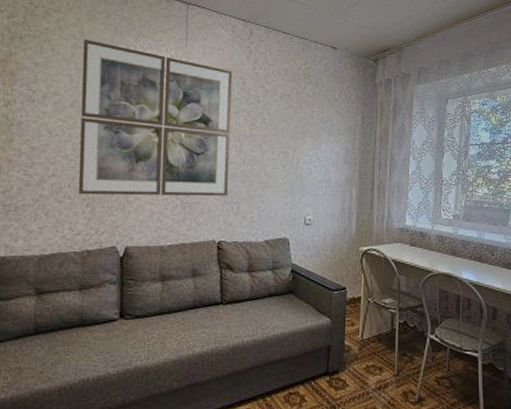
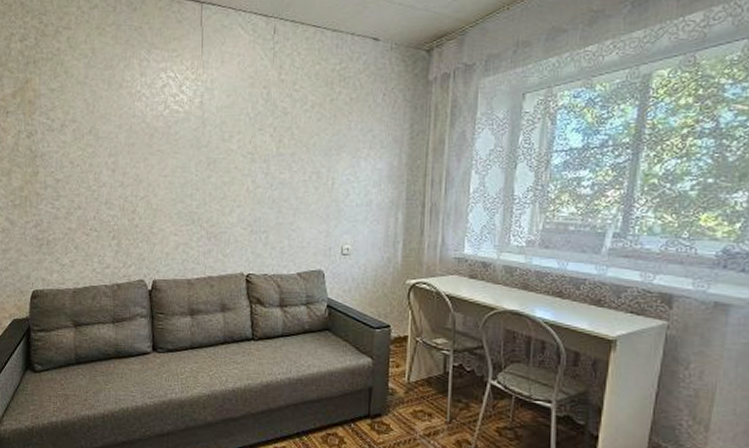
wall art: present [78,38,233,197] -> none [95,56,256,227]

